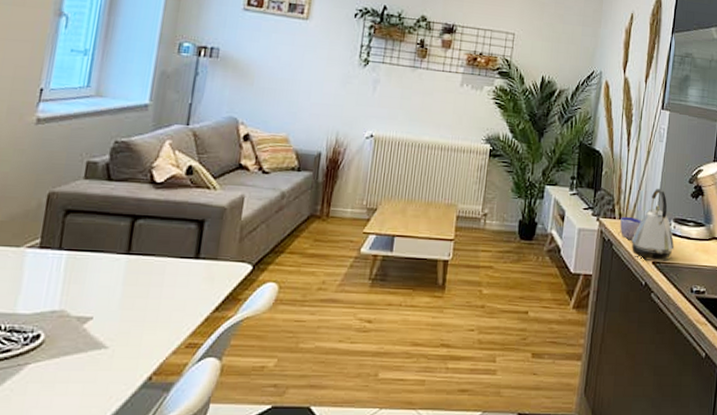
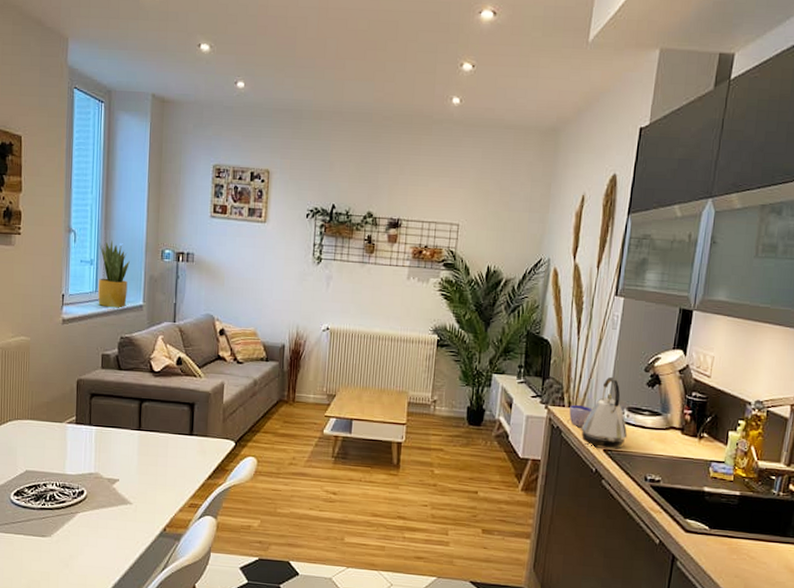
planter: none [89,28,137,107] -> present [98,240,130,308]

